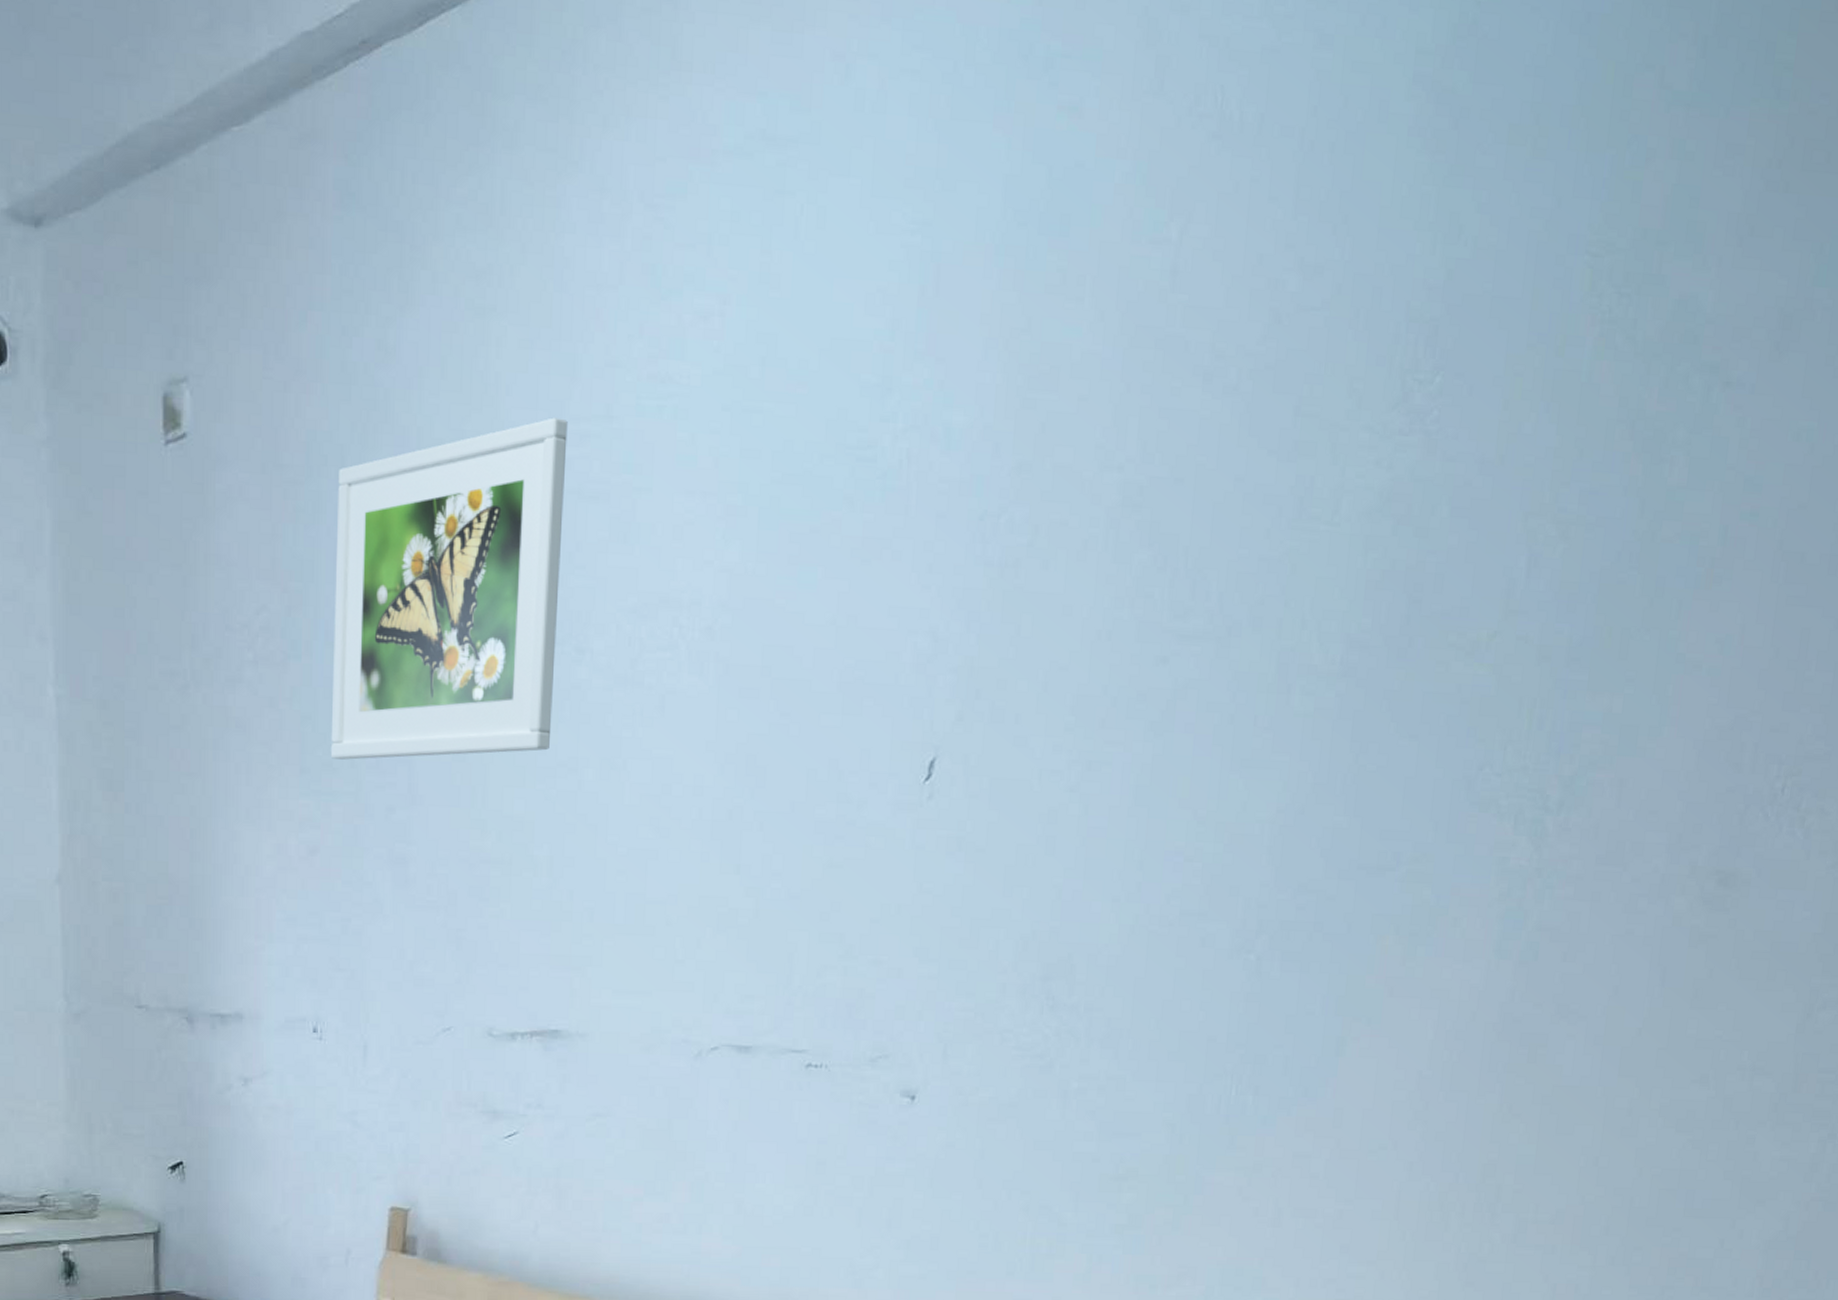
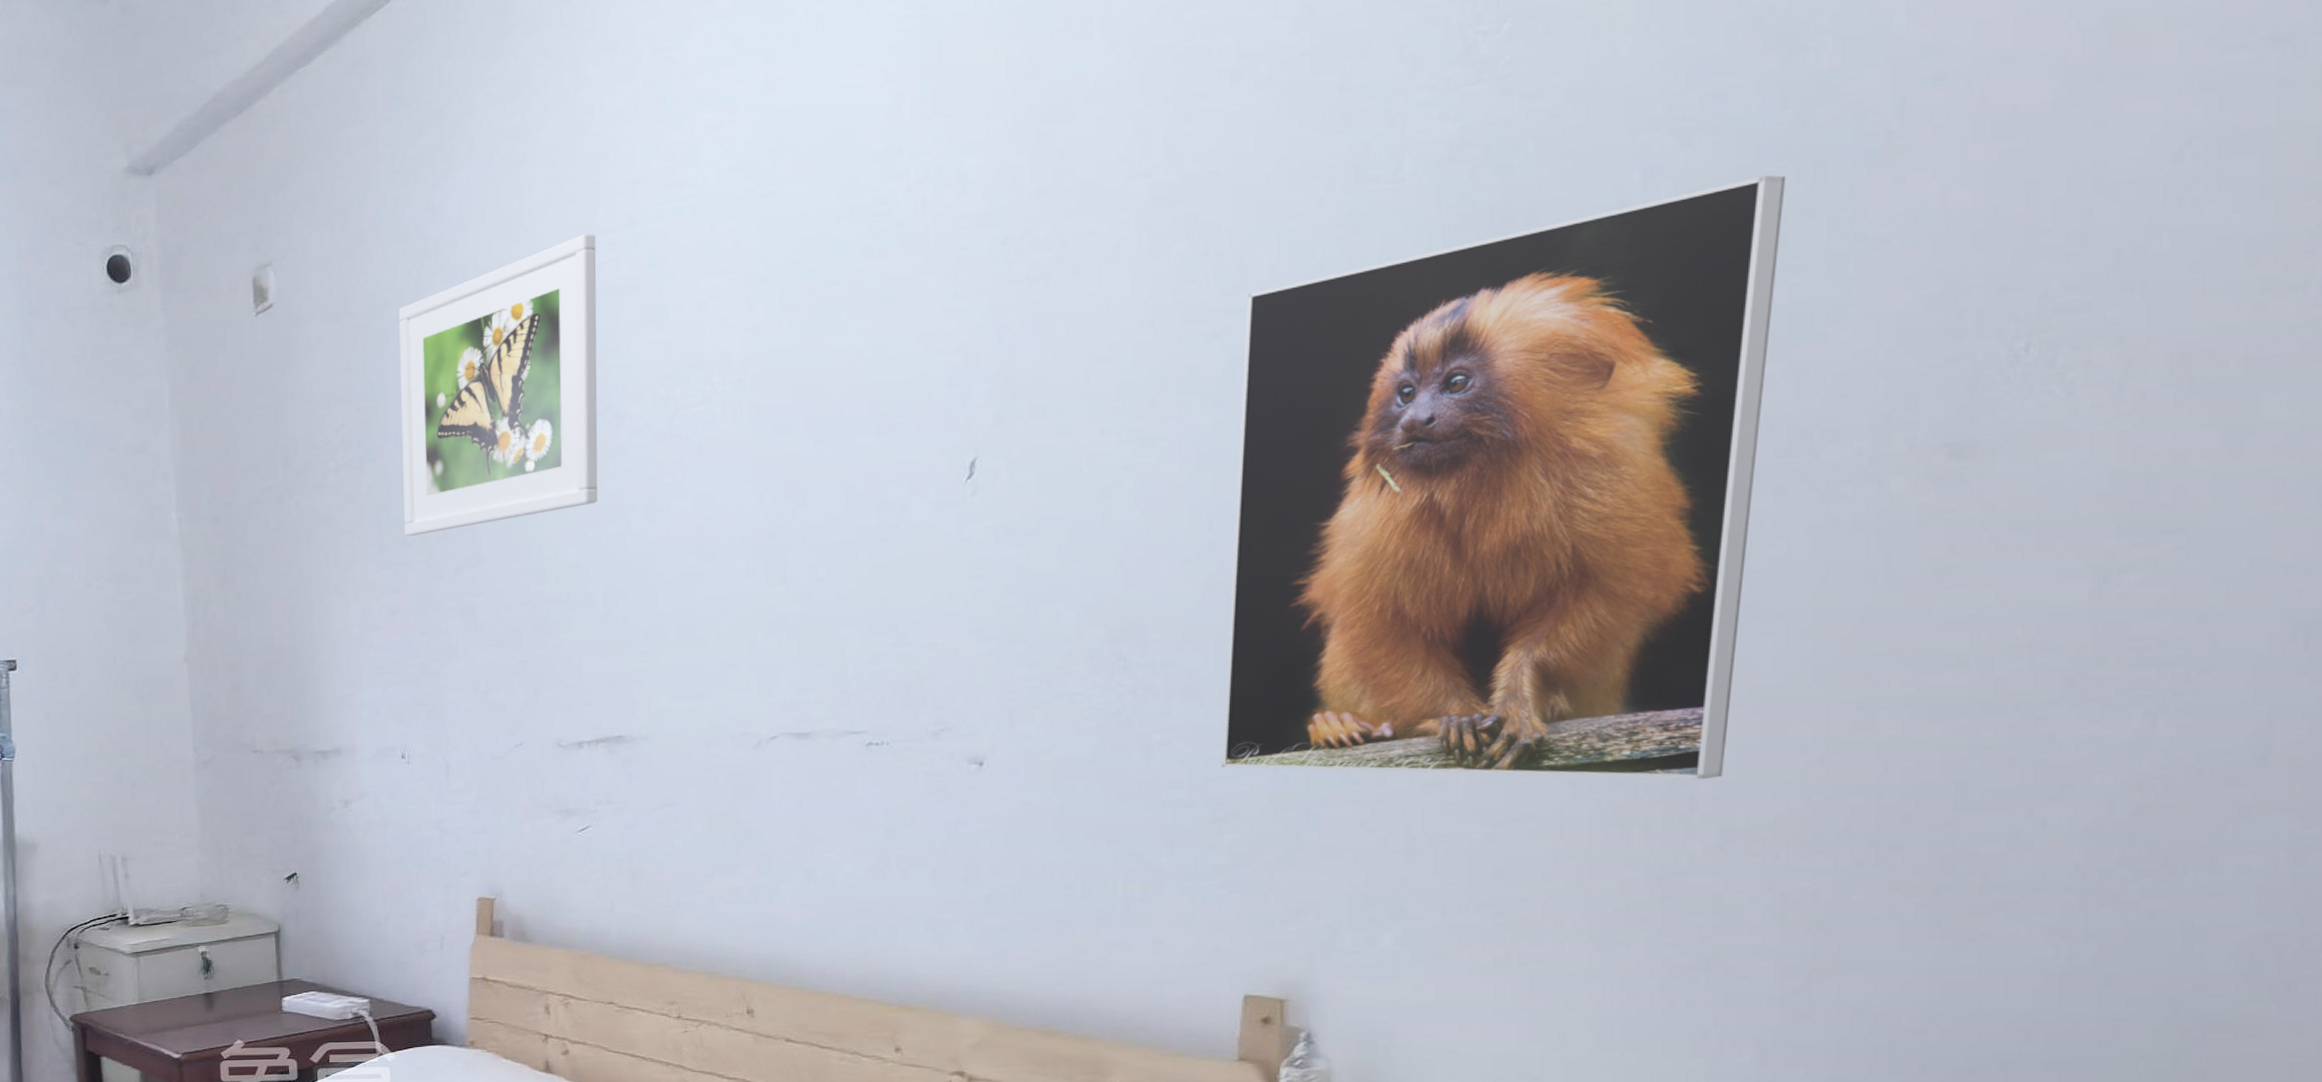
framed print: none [1128,581,1635,1172] -> present [1221,175,1786,780]

